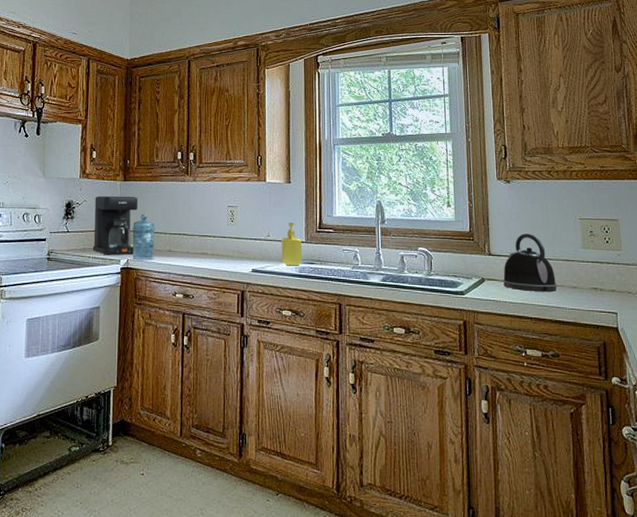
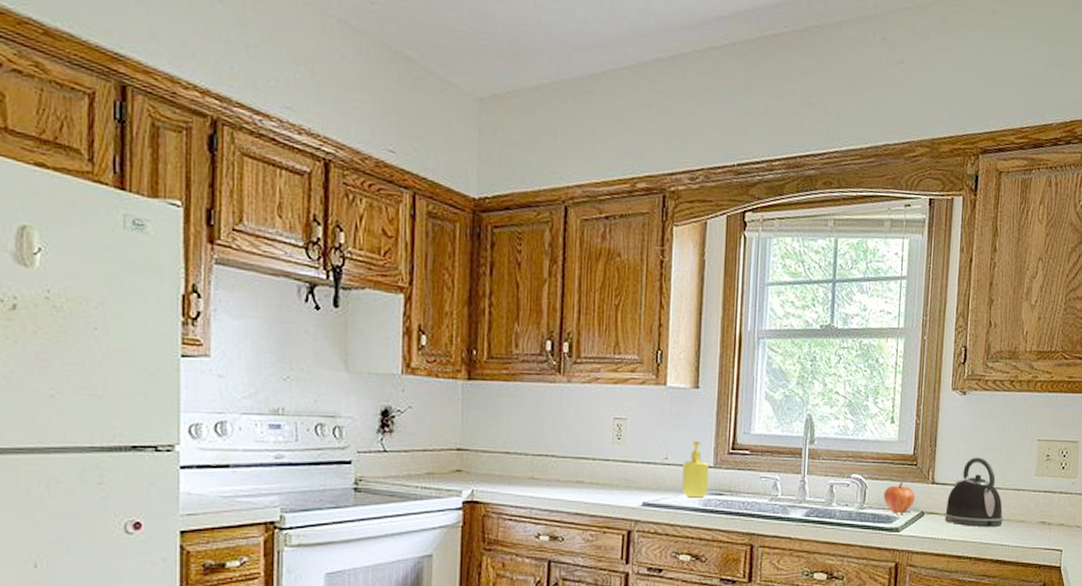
coffee maker: present [92,196,138,255] -> none [421,401,488,484]
canister: present [132,213,155,260] -> none [479,426,512,490]
fruit: none [447,254,475,280] -> present [883,482,915,514]

